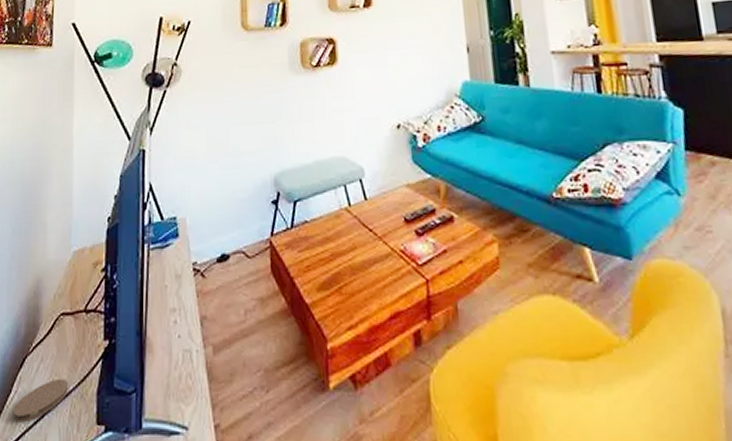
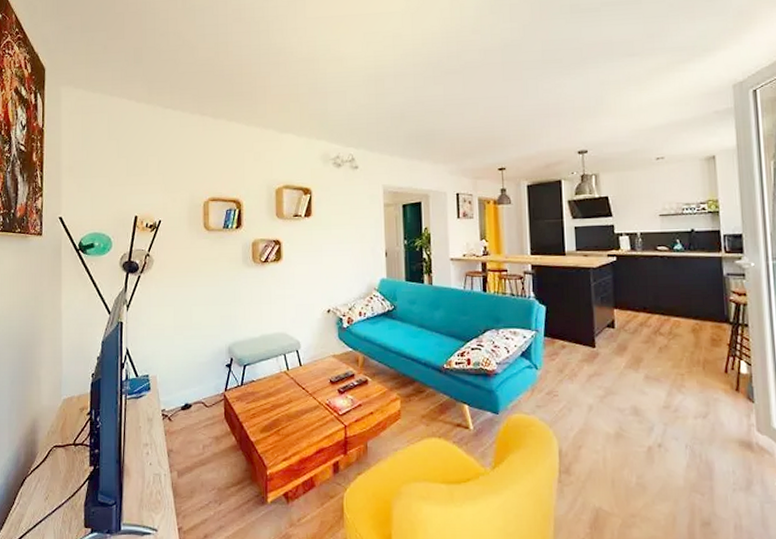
coaster: present [14,378,68,423] -> none [17,494,61,526]

